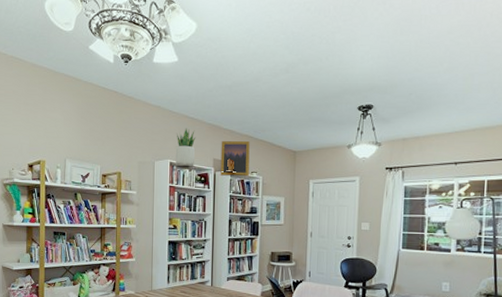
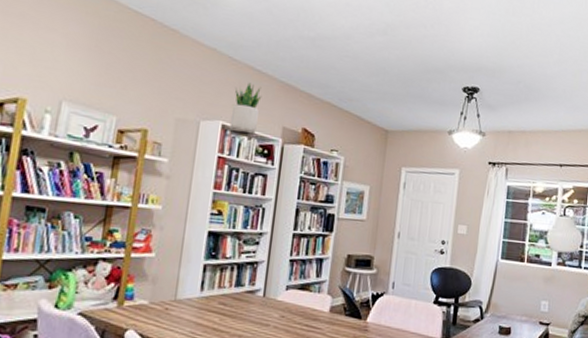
picture frame: present [220,141,250,176] -> none [290,106,332,155]

